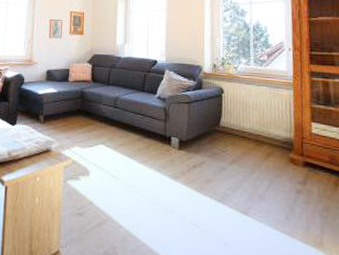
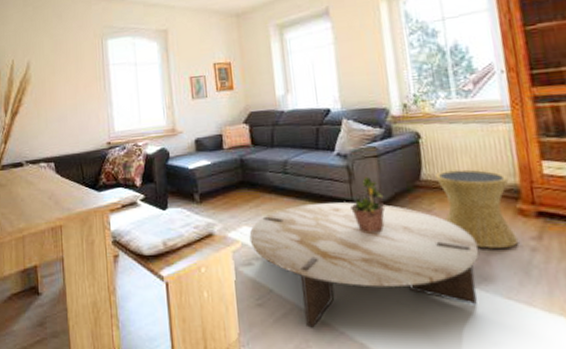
coffee table: none [79,135,258,238] -> present [249,202,479,328]
potted plant: none [163,115,190,165] -> present [351,173,385,233]
side table: none [231,121,288,188] -> present [434,169,519,249]

